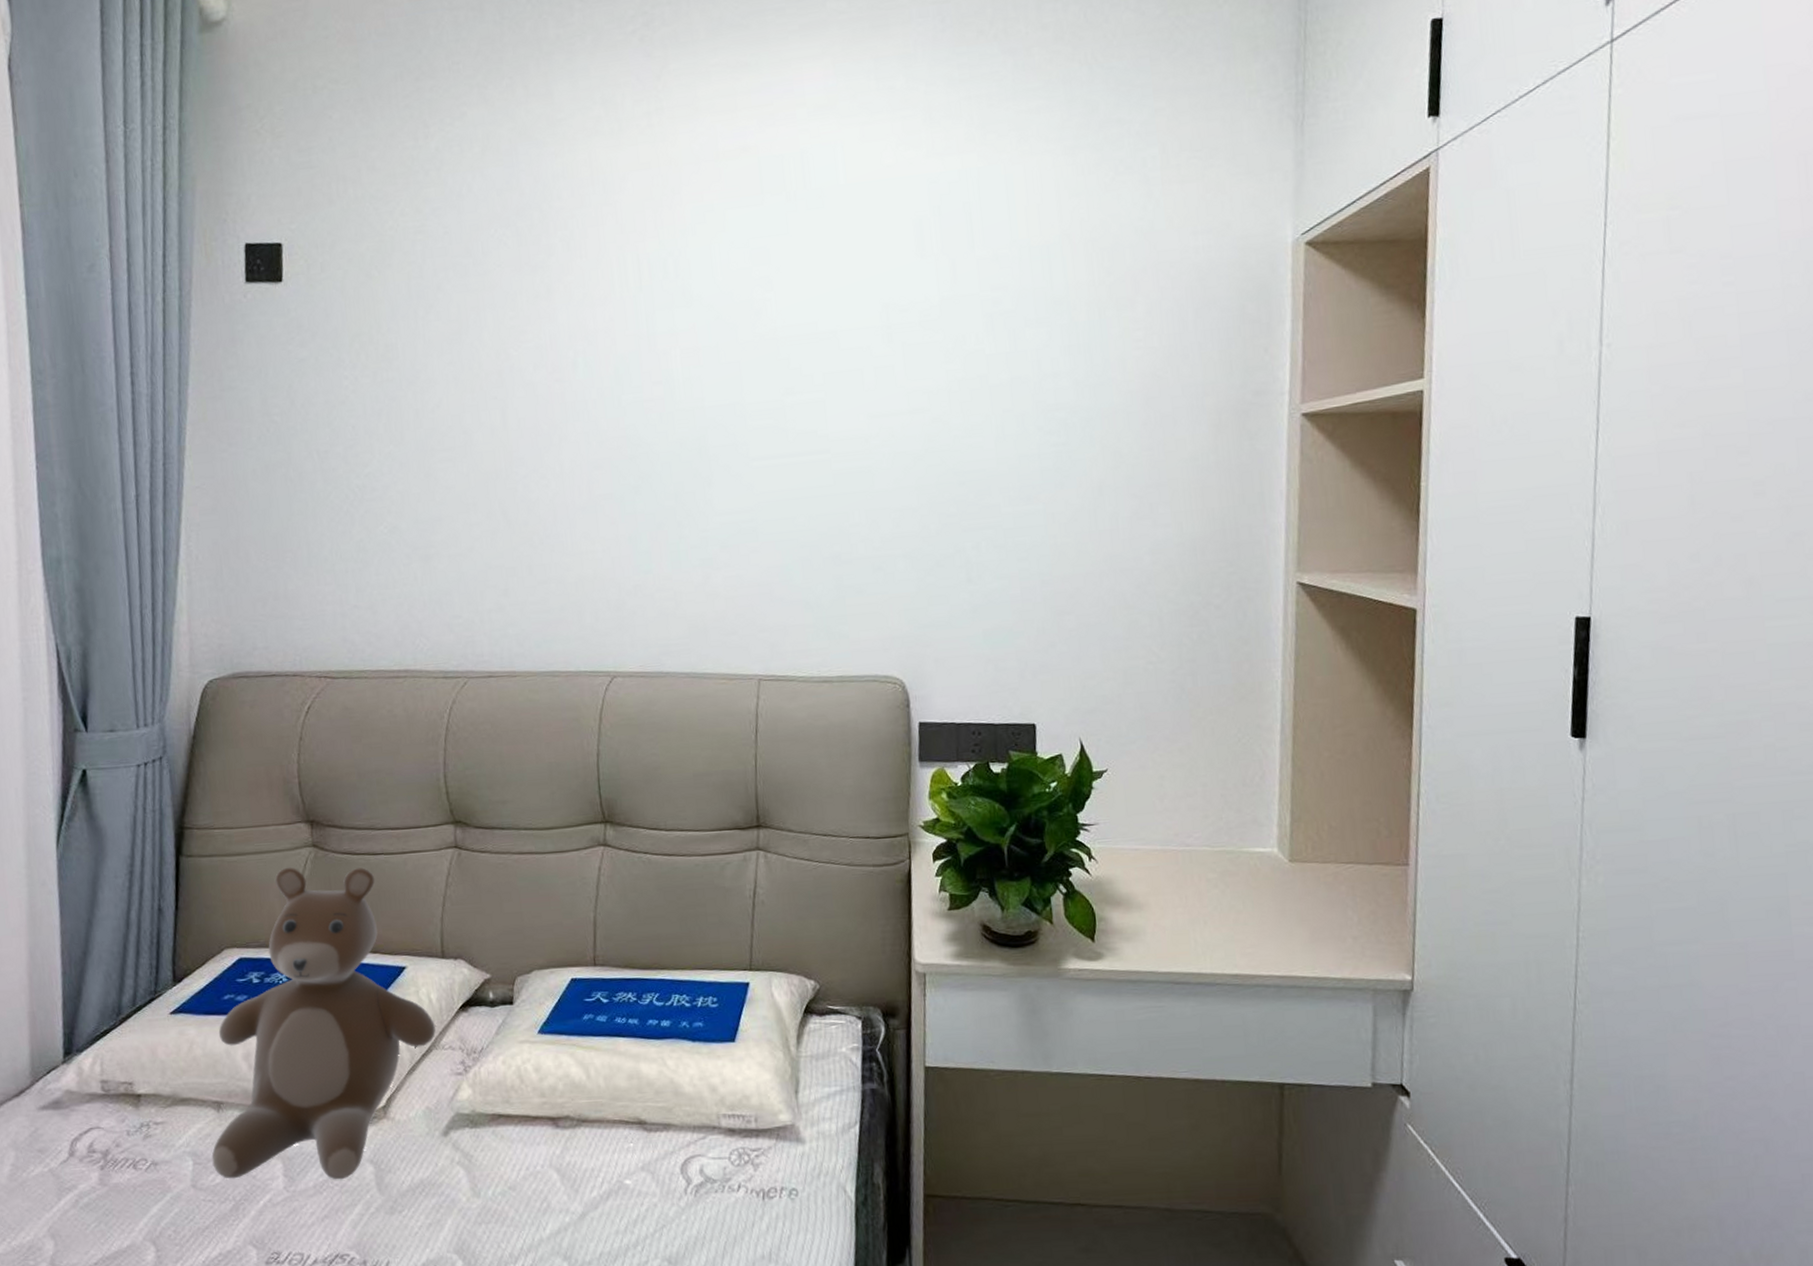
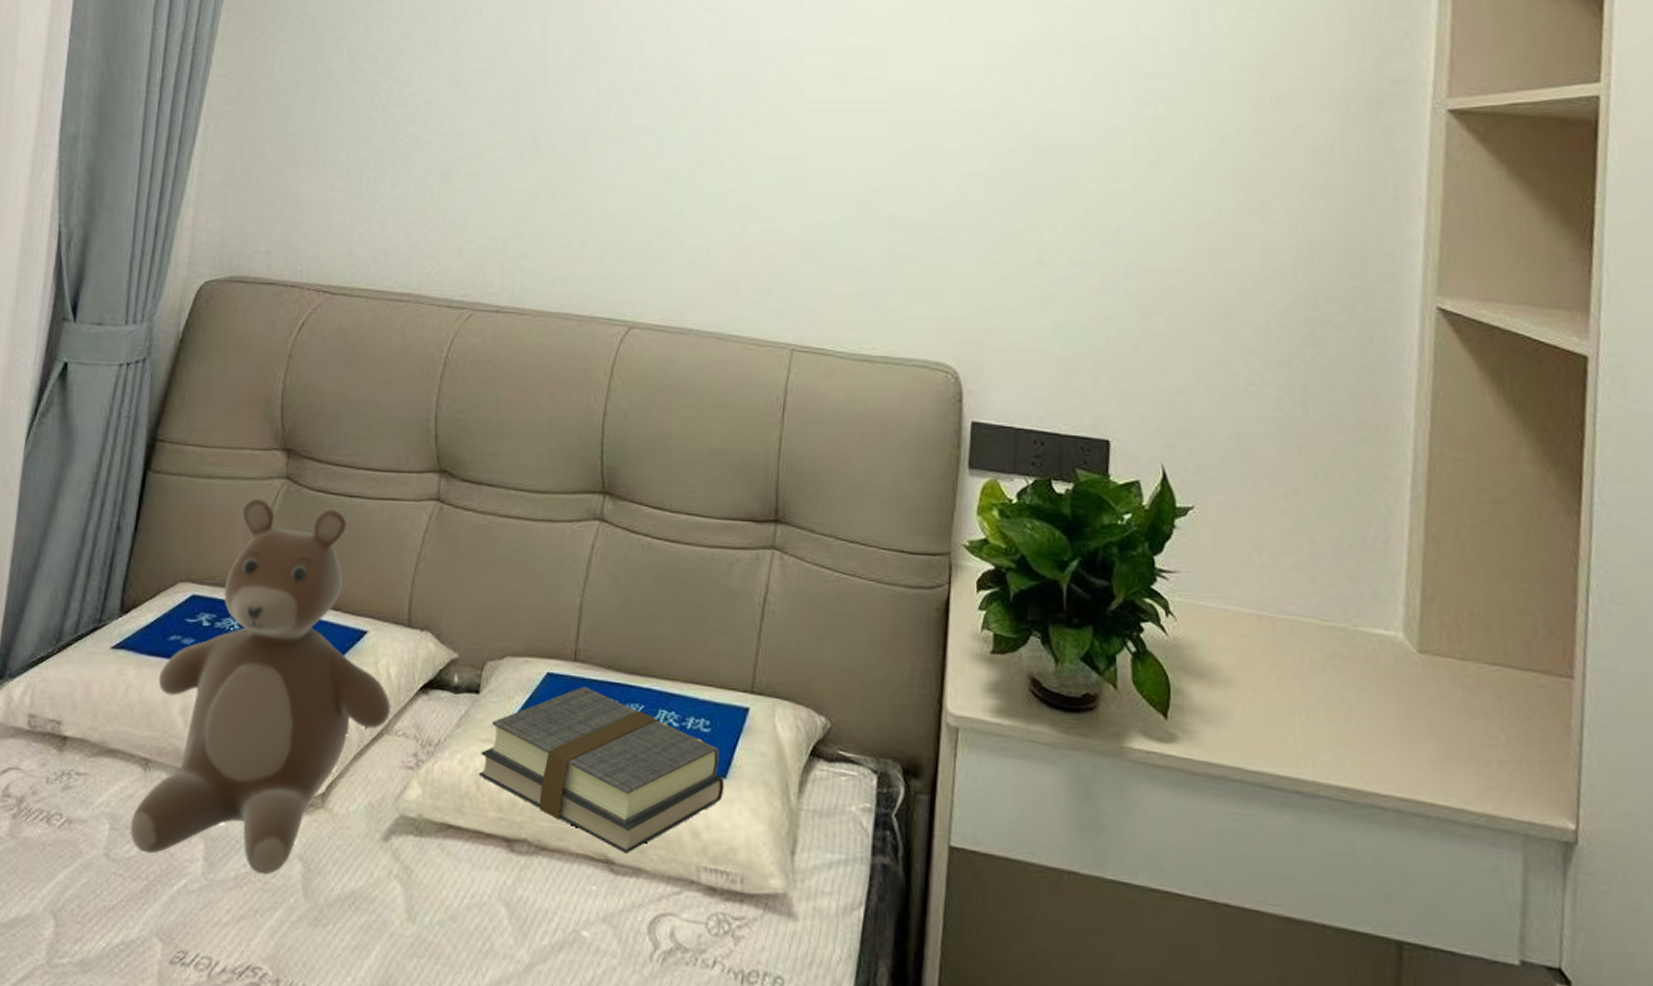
book: none [520,985,735,1115] -> present [478,686,724,855]

